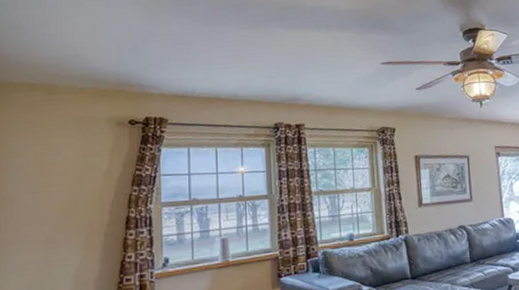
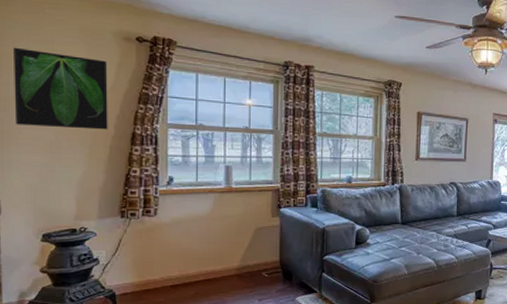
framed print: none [12,146,103,224] -> present [14,47,108,130]

